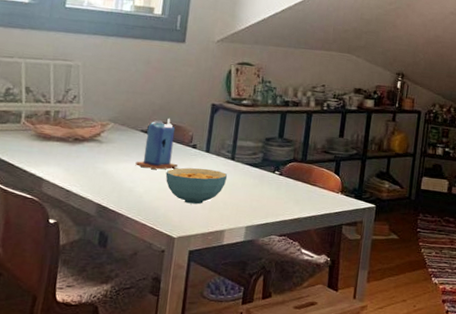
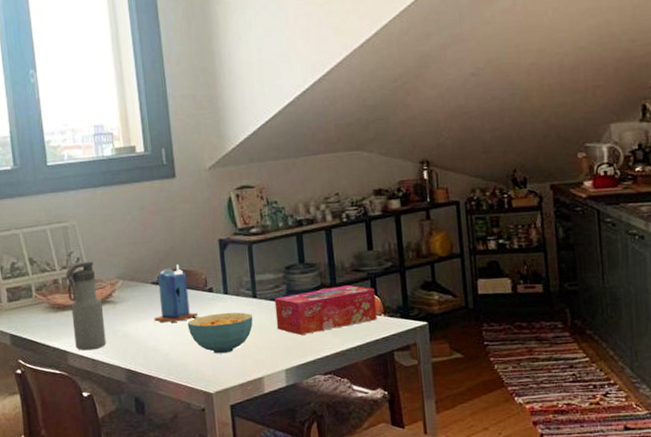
water bottle: none [53,99,90,182] -> present [66,261,106,351]
tissue box: none [246,163,338,199] -> present [274,284,377,335]

